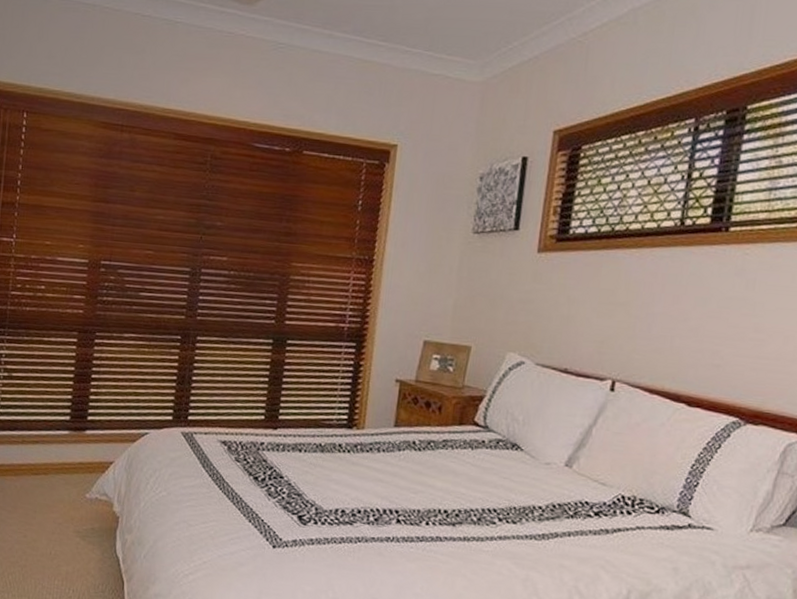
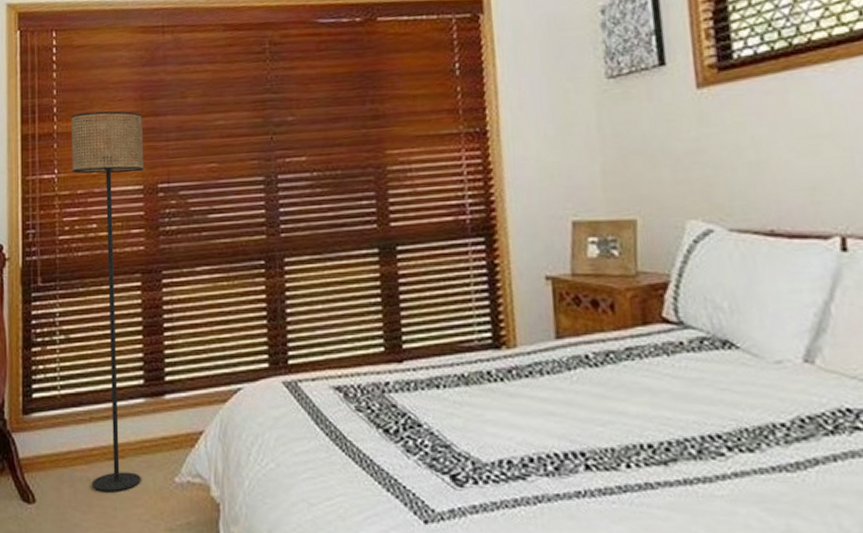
floor lamp: none [18,189,95,499] -> present [71,111,144,492]

